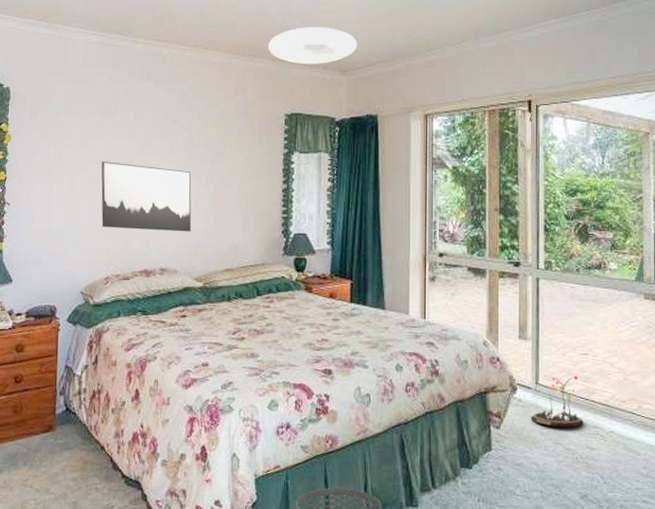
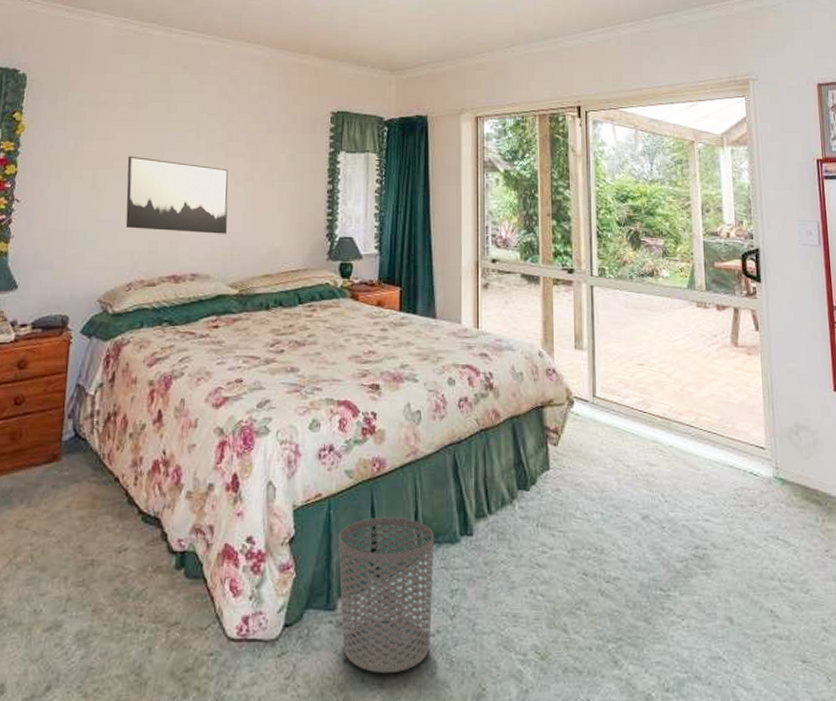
ceiling light: present [268,26,358,65] -> none [314,24,407,63]
decorative plant: present [530,376,584,428] -> none [588,388,642,443]

